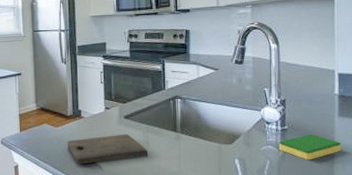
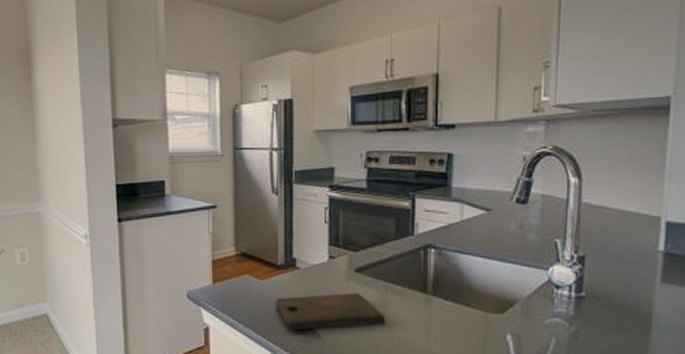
dish sponge: present [278,133,341,161] -> none [570,304,661,341]

